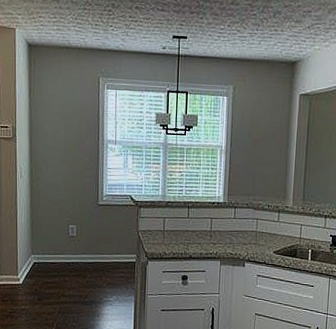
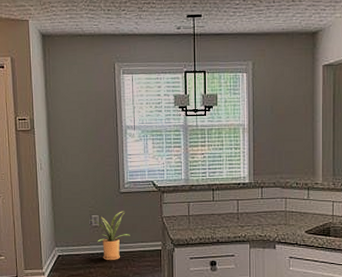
house plant: none [65,223,106,271] -> present [88,211,130,261]

